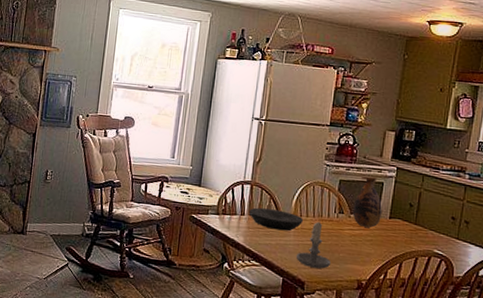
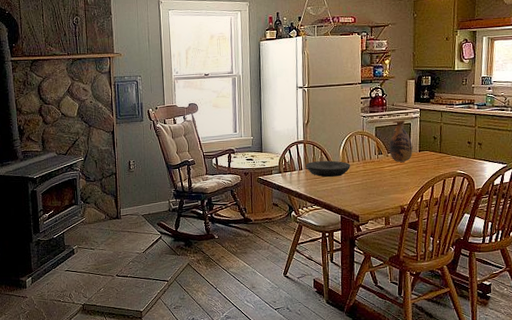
candle: present [296,221,330,269] -> none [349,164,377,203]

